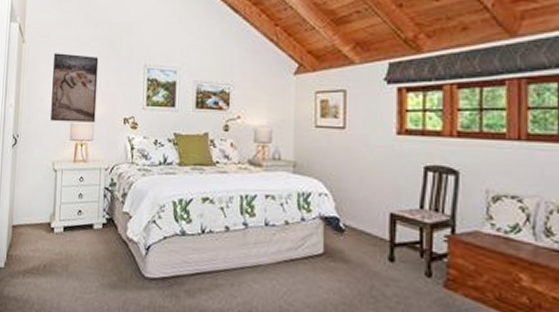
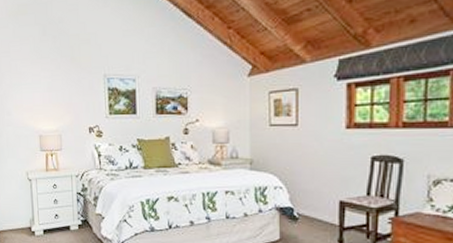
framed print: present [50,53,99,123] -> none [15,67,63,134]

